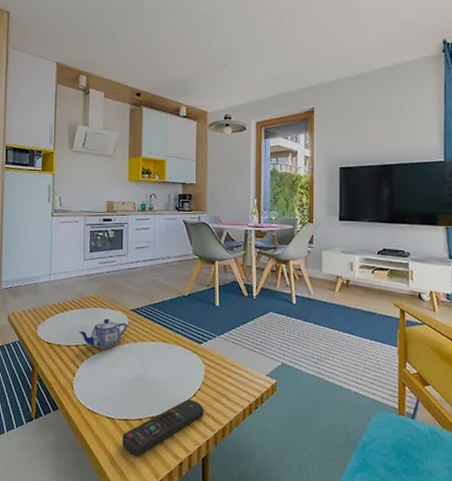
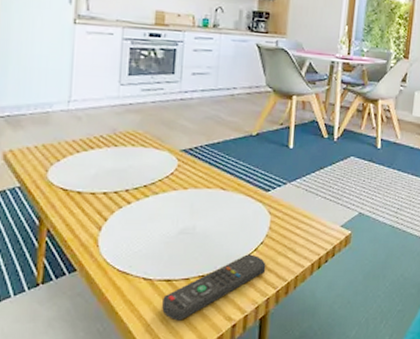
teapot: present [78,318,127,349] -> none [108,160,176,197]

